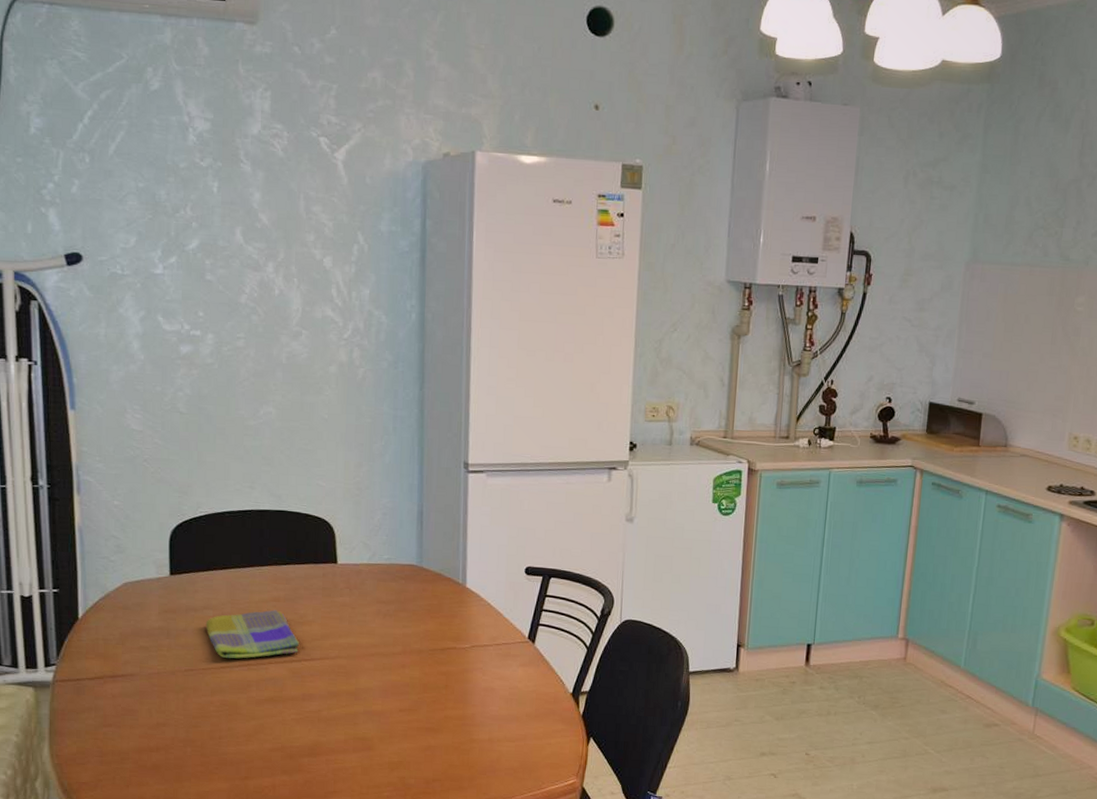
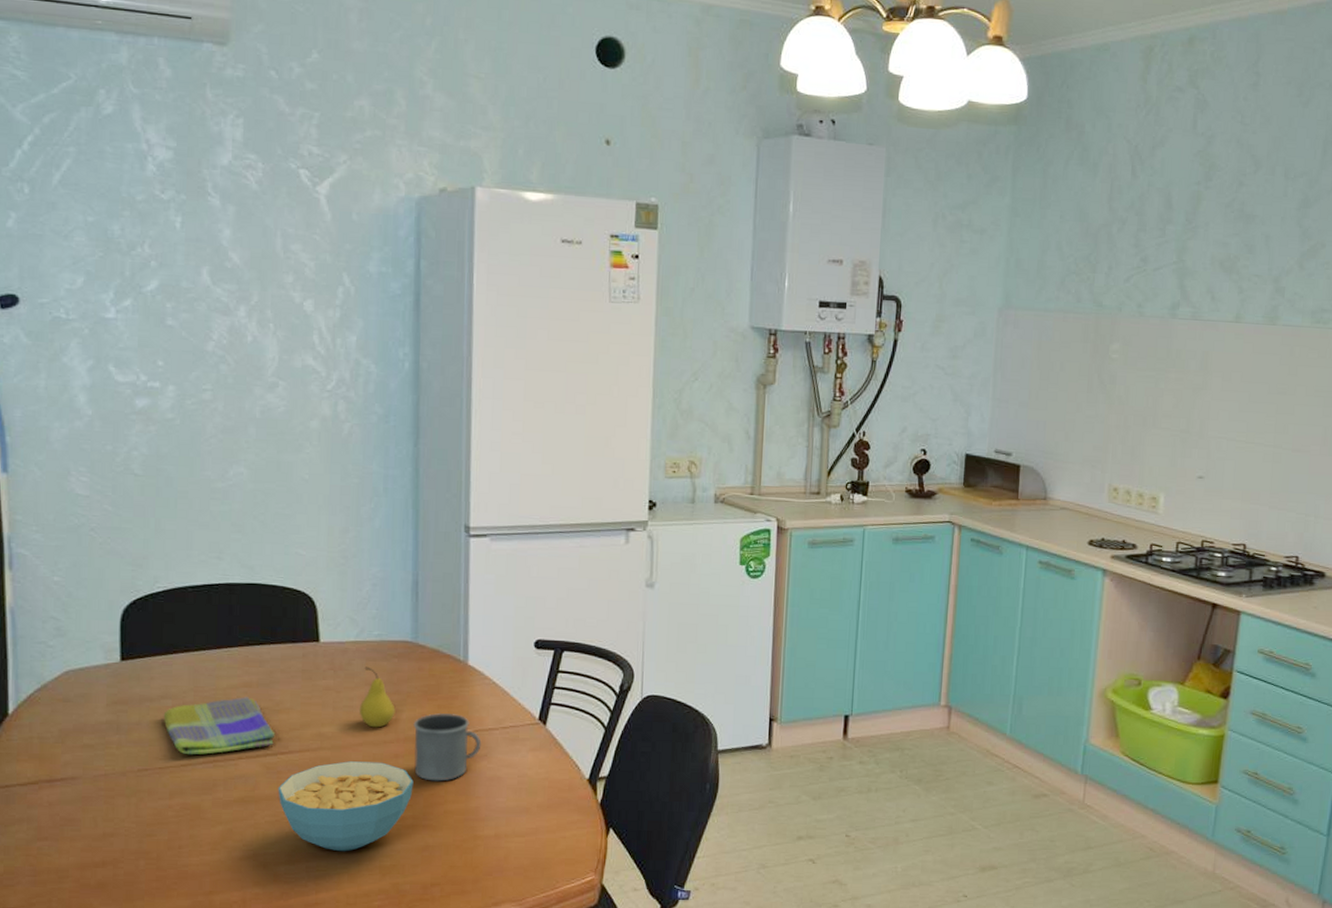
cereal bowl: none [302,669,418,748] -> present [278,761,414,852]
fruit: none [371,586,403,641] -> present [359,666,396,728]
mug: none [418,629,478,690] -> present [413,712,482,782]

